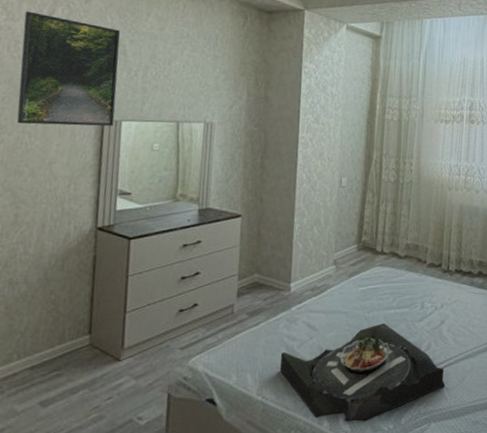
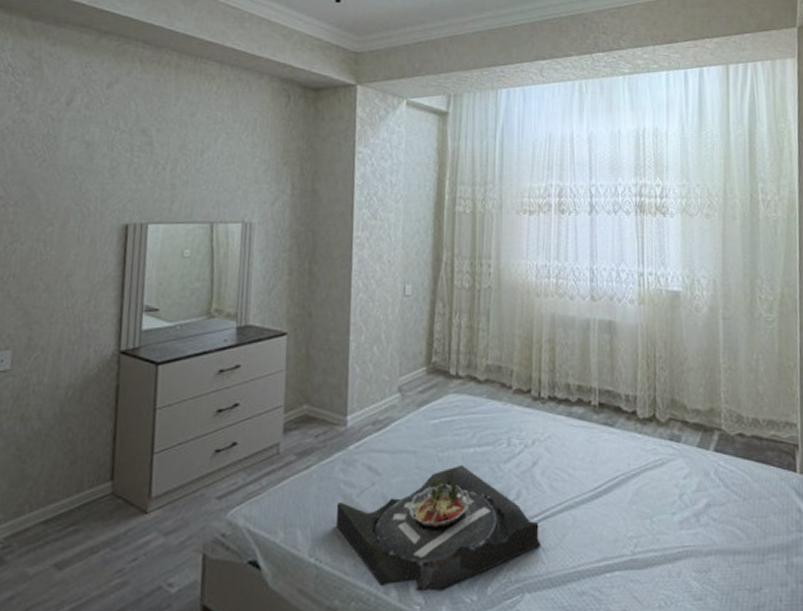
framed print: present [16,11,121,127] -> none [30,100,146,231]

